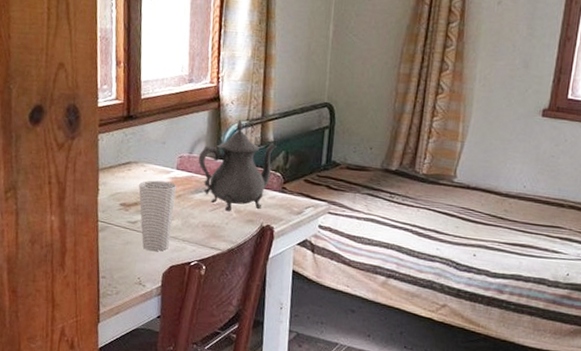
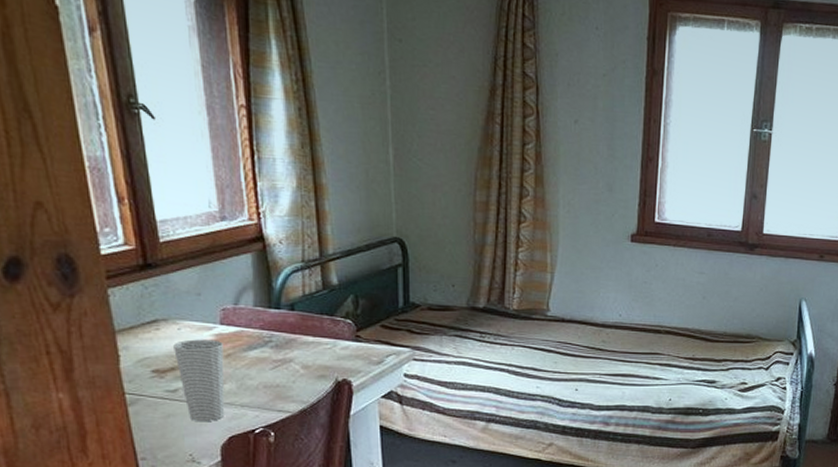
teapot: present [198,120,277,212] -> none [246,262,343,368]

